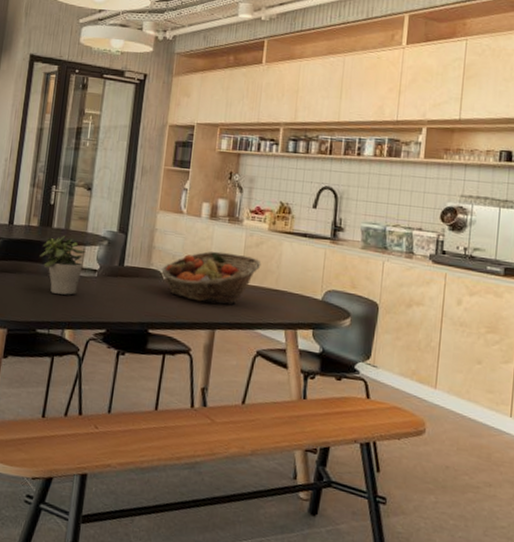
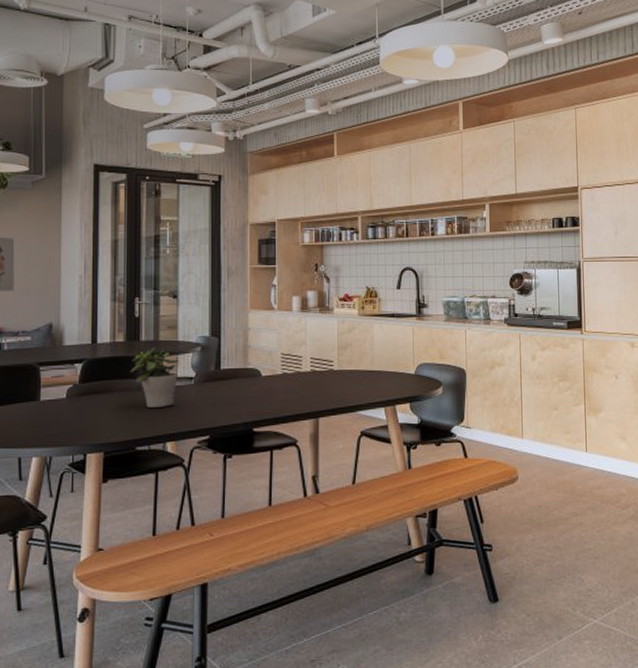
fruit basket: present [161,251,262,305] -> none [259,342,355,393]

